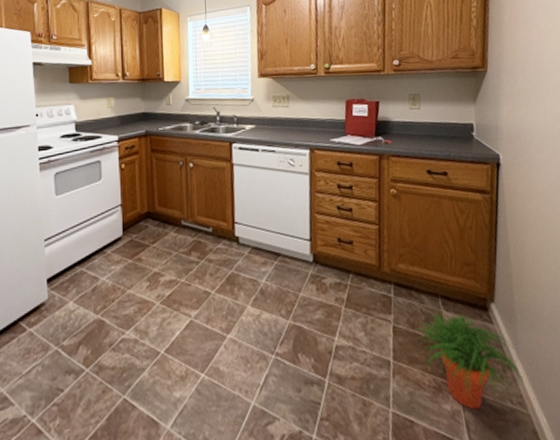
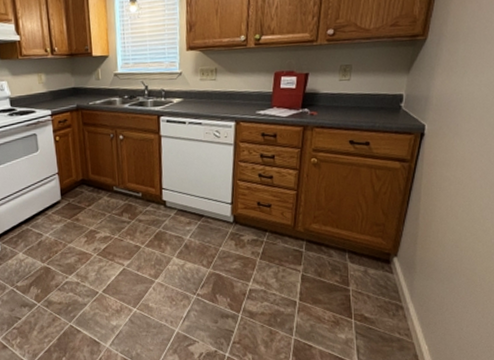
potted plant: present [413,311,524,410] -> none [320,263,413,338]

